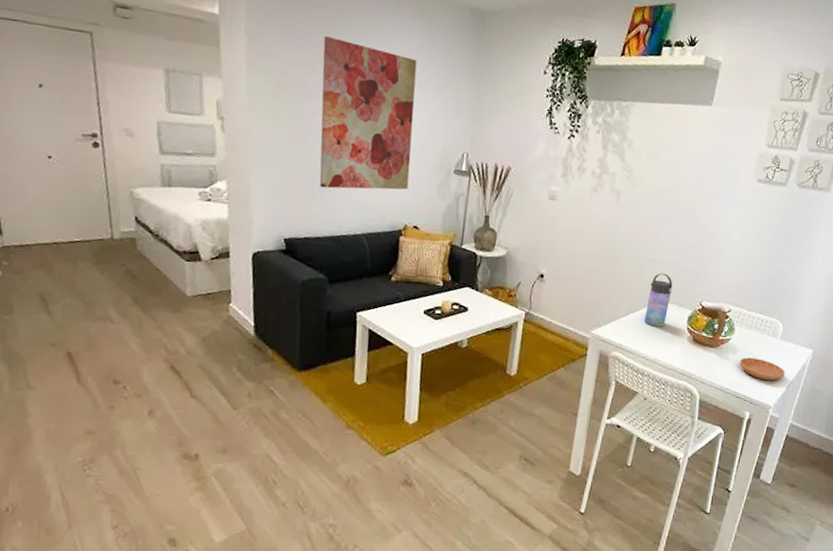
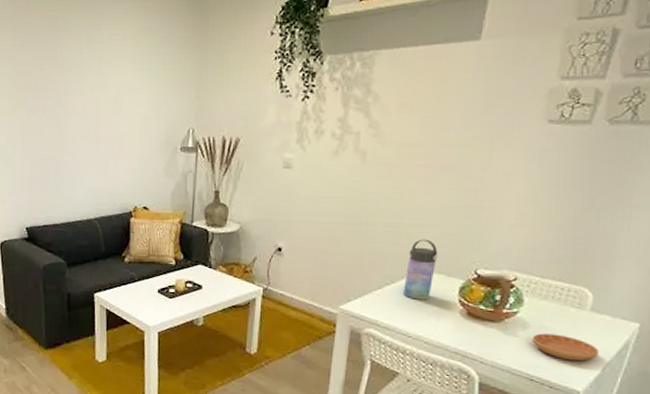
wall art: present [319,35,417,190] -> none [49,33,138,177]

